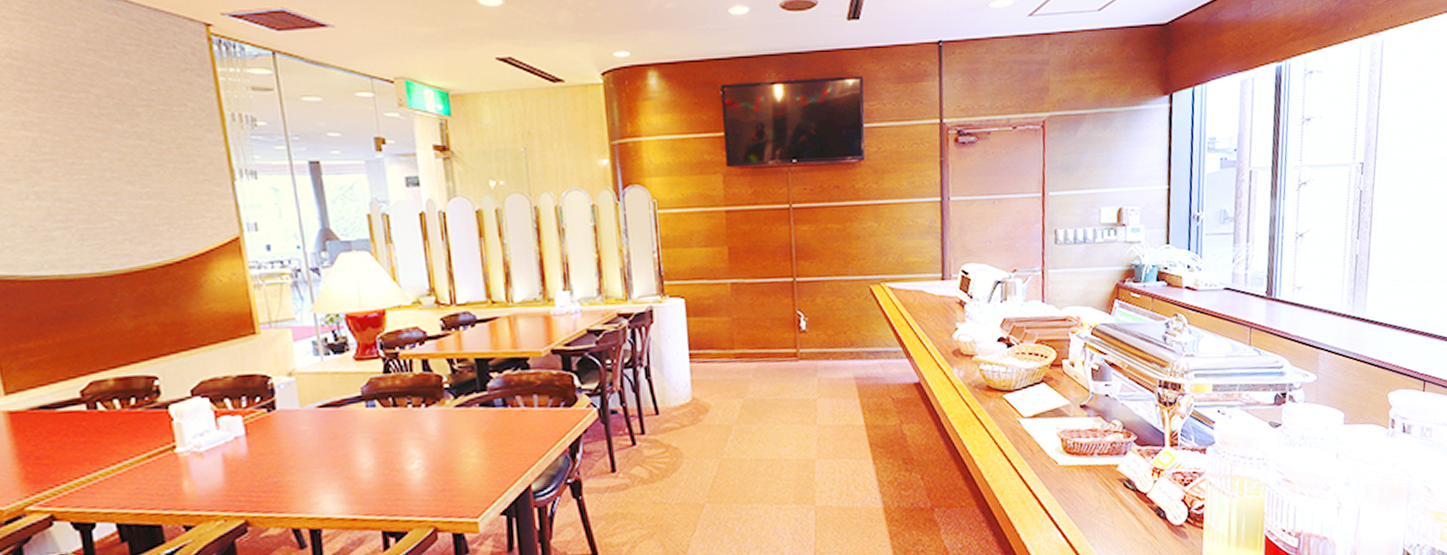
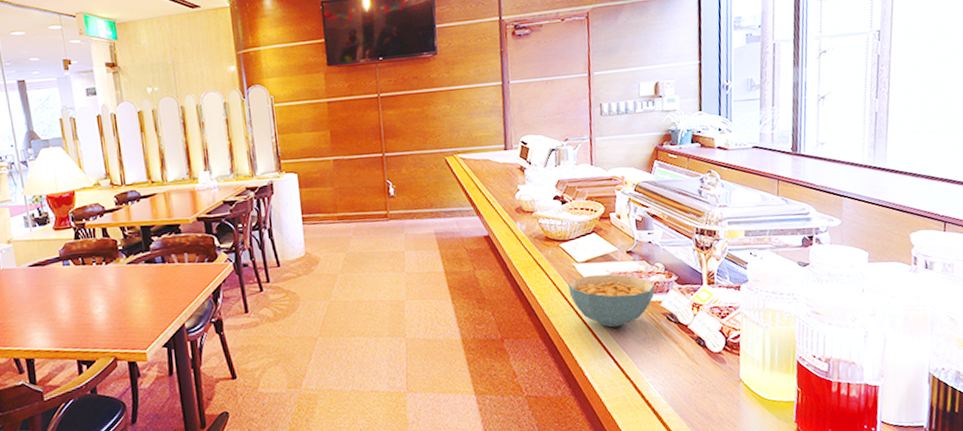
cereal bowl: none [1012,432,1112,495] -> present [568,274,656,328]

